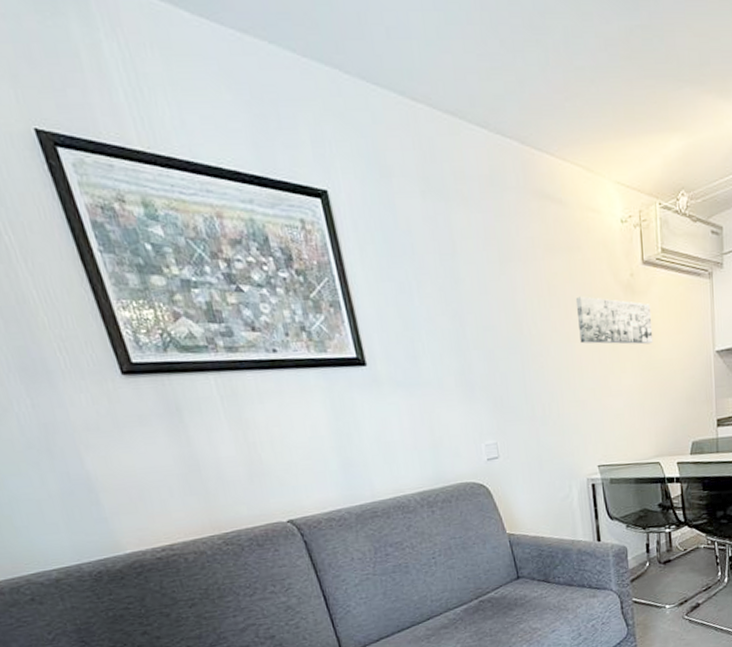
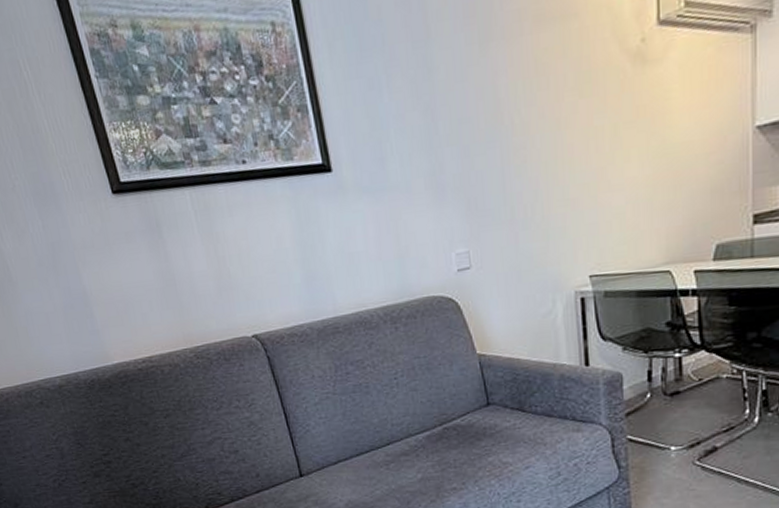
wall art: present [575,296,653,345] -> none [569,72,669,131]

